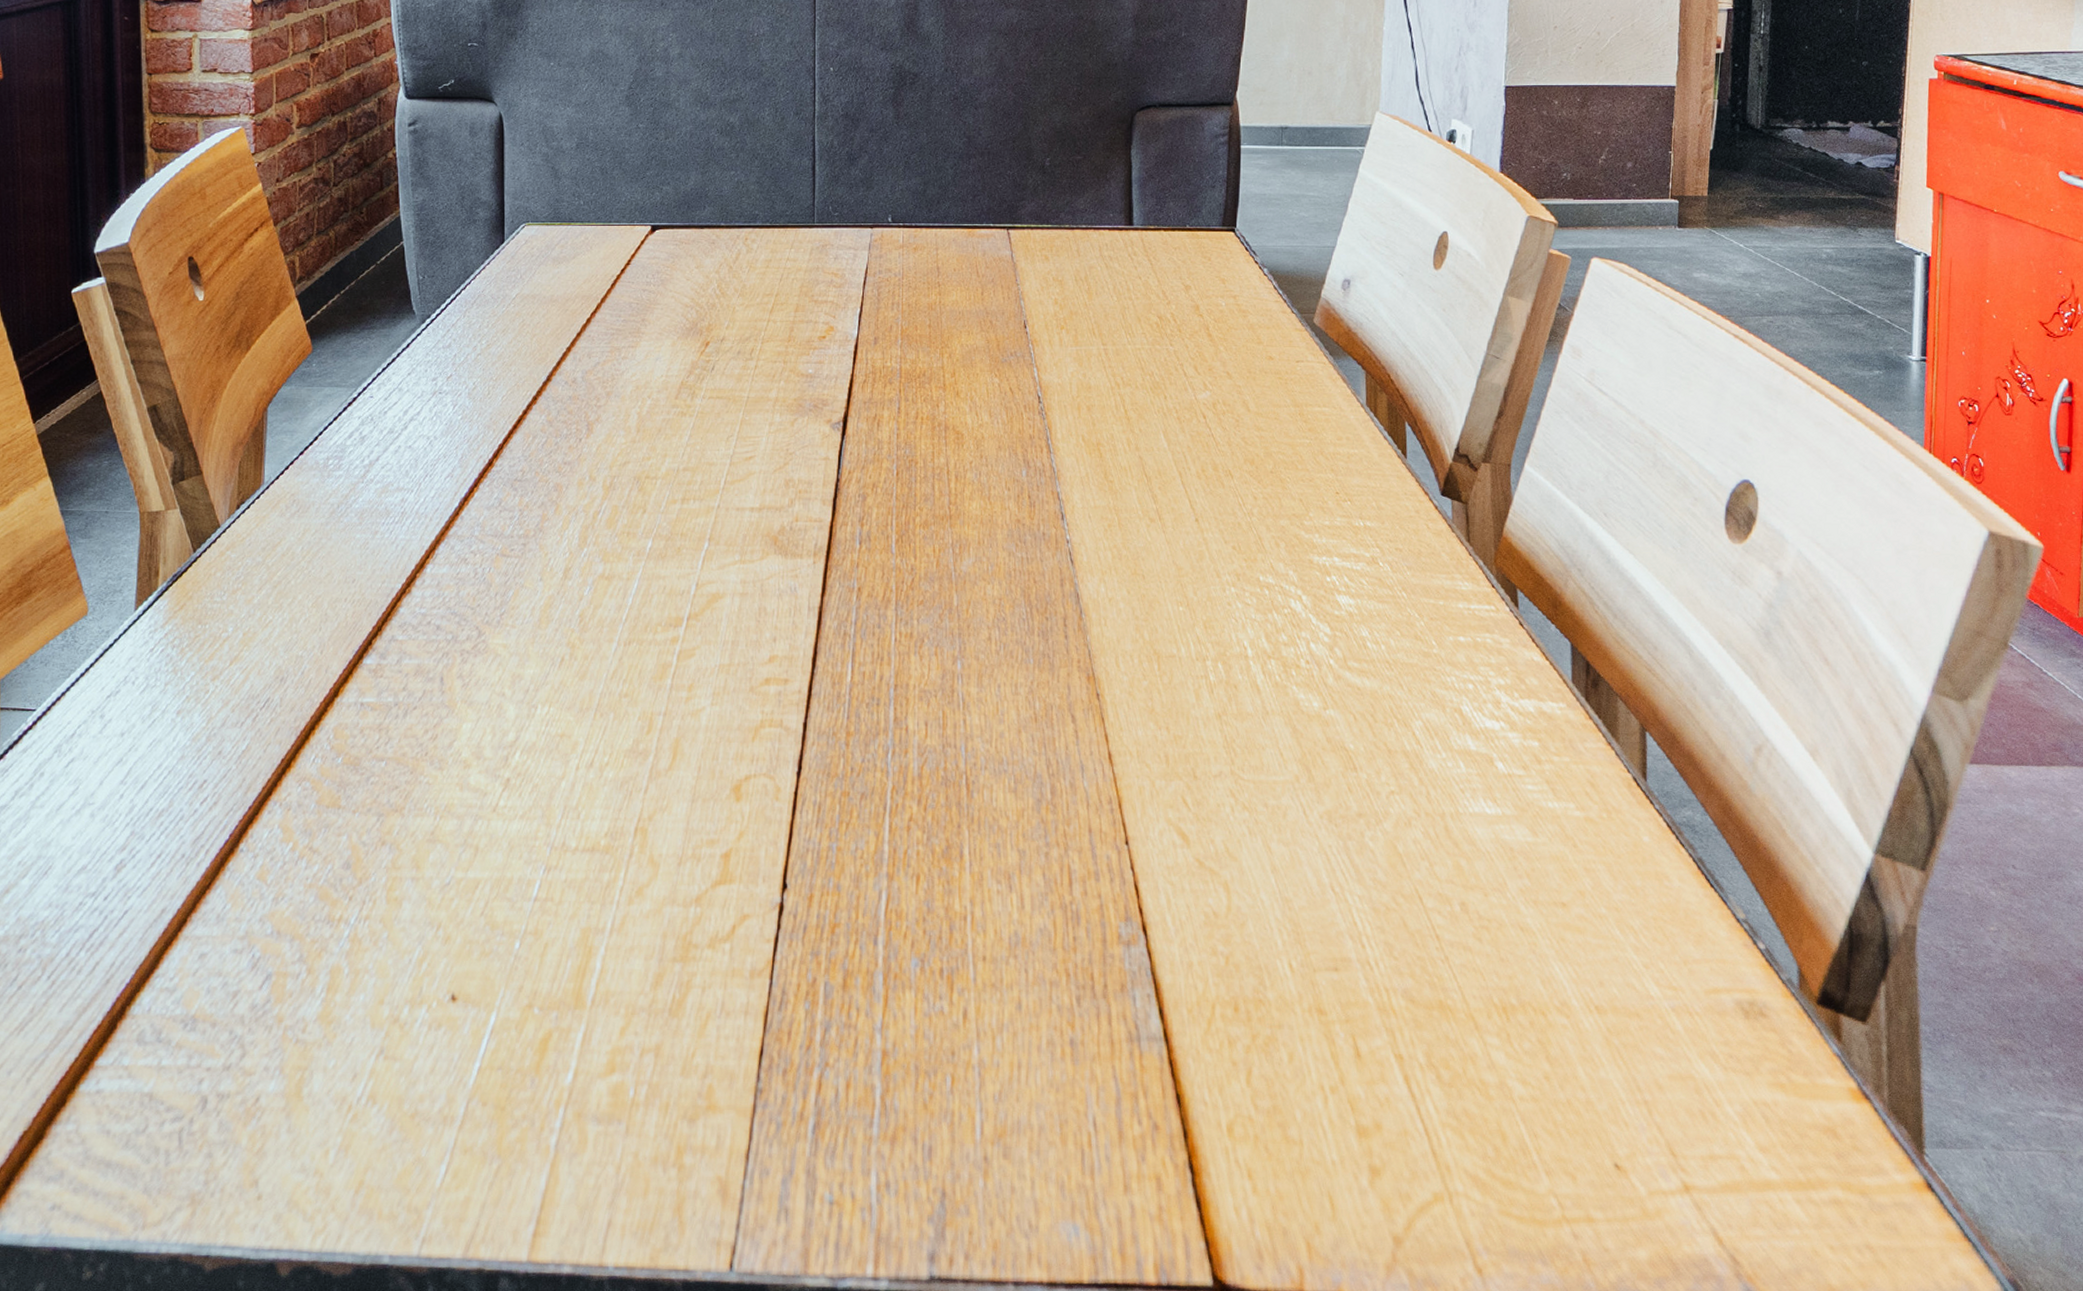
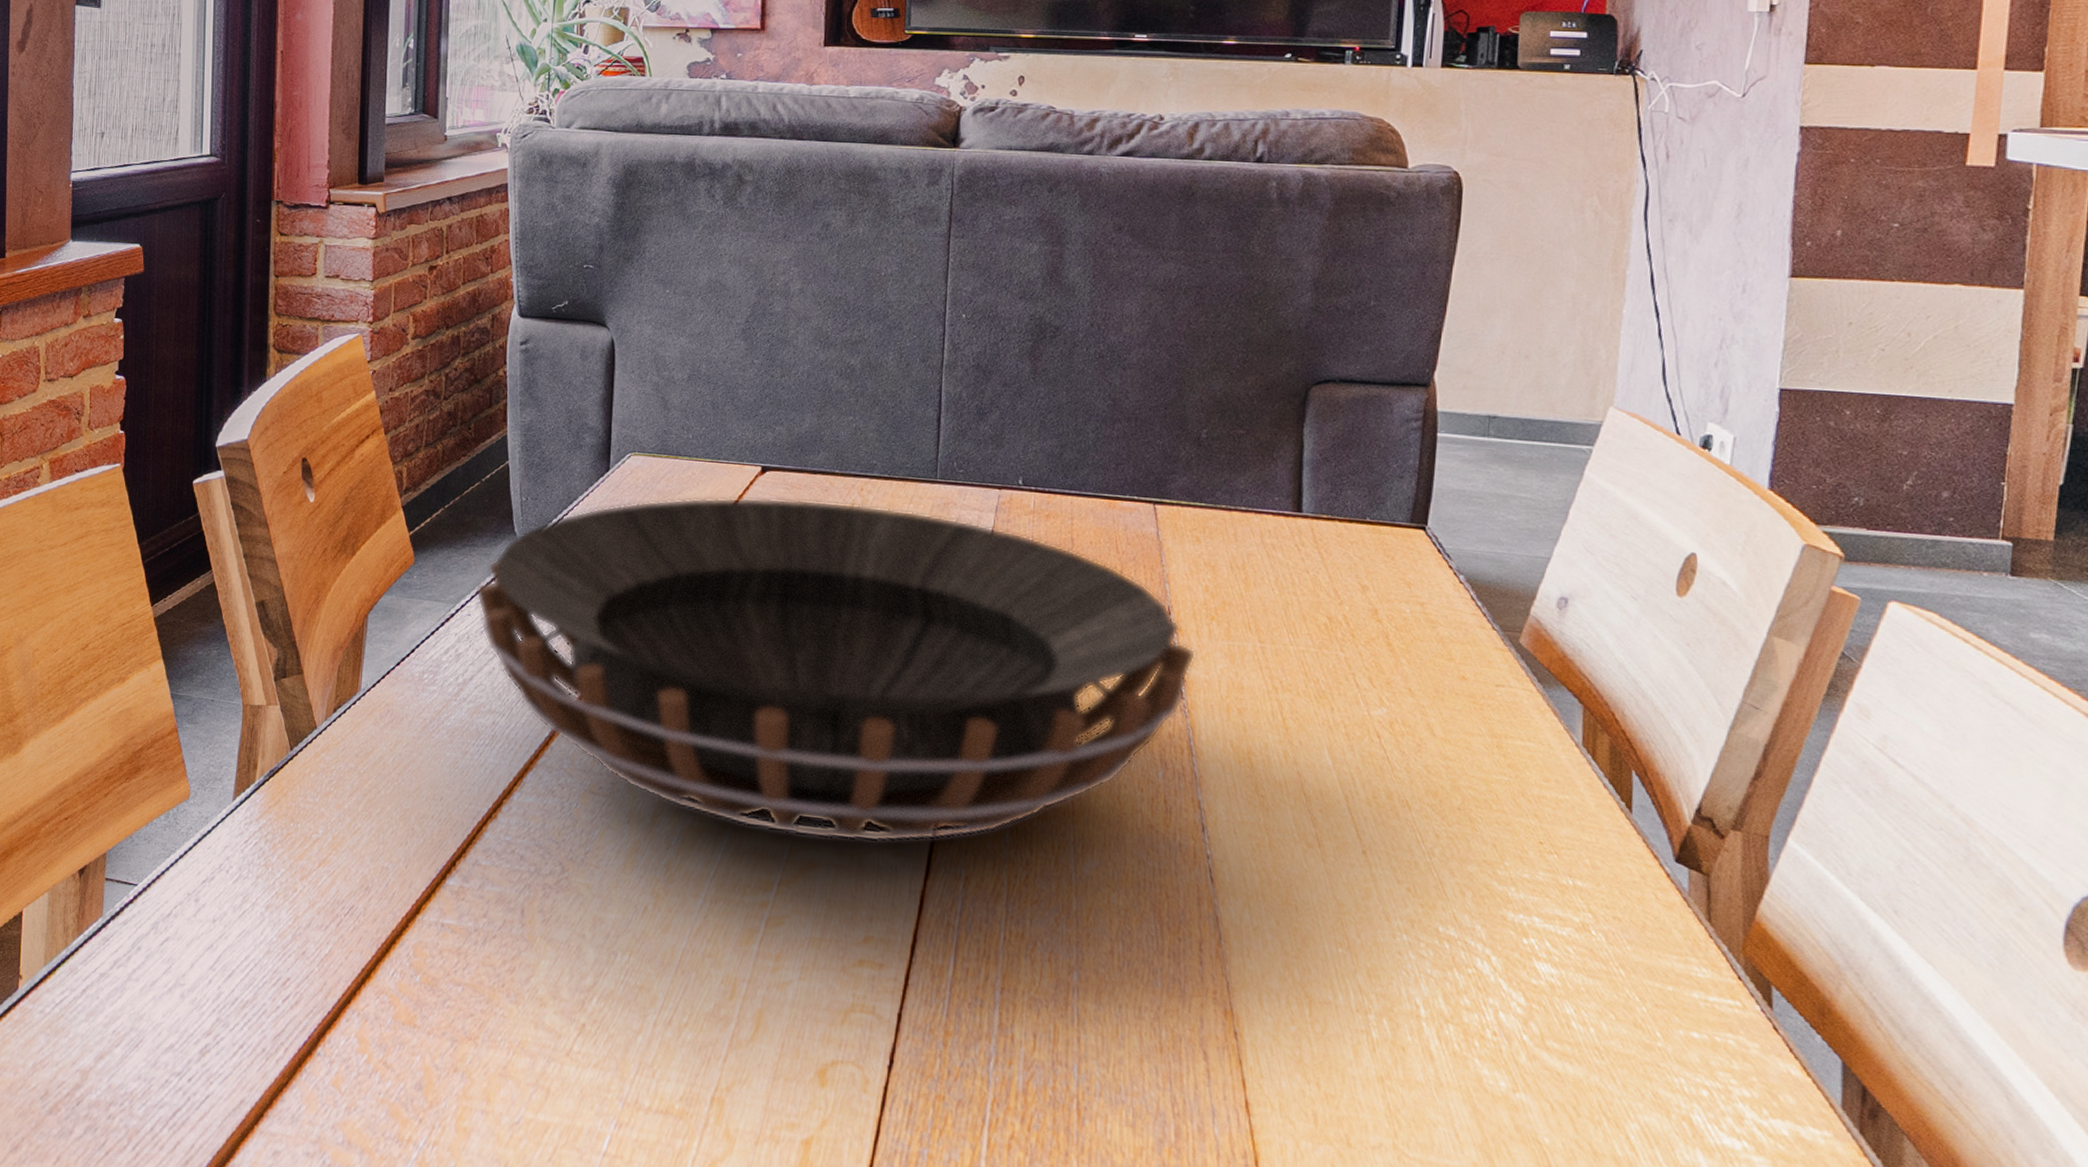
decorative bowl: none [376,253,1050,571] -> present [475,497,1197,843]

